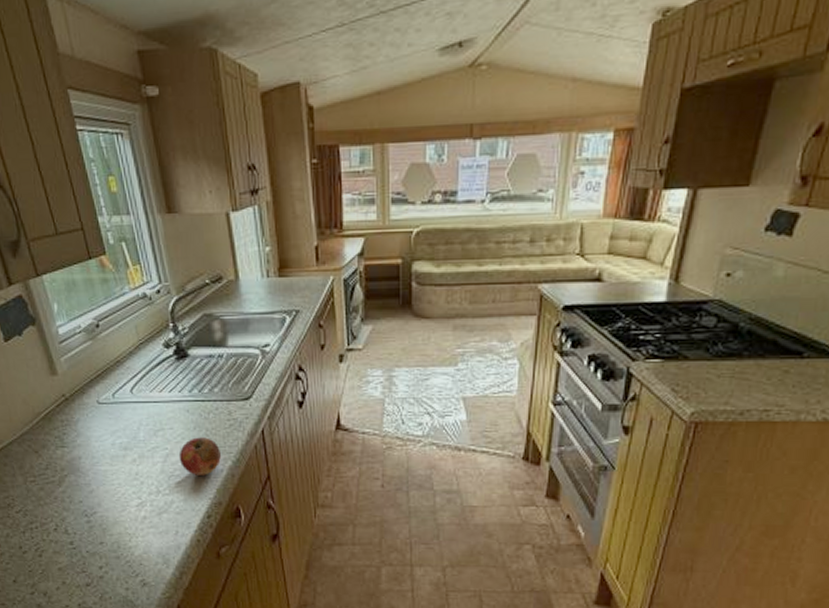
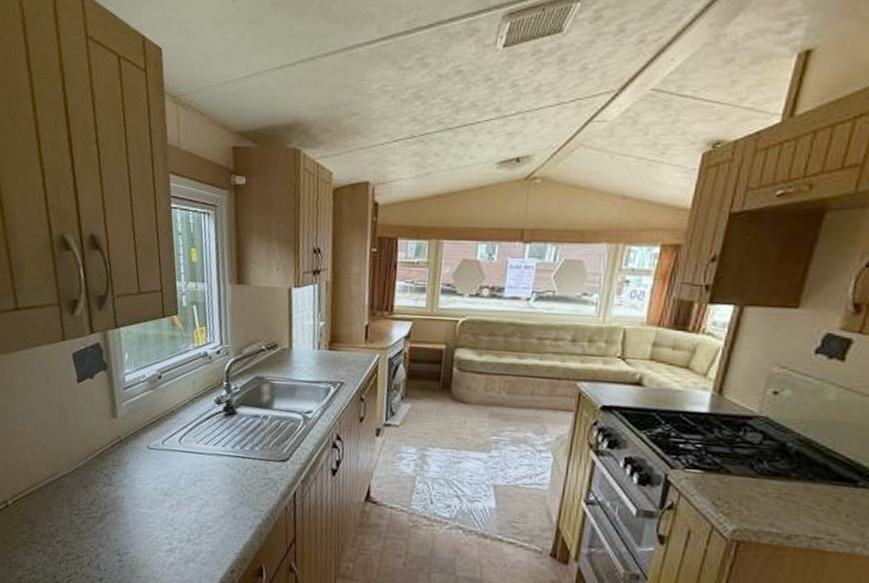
fruit: present [178,437,221,475] -> none [213,491,253,530]

